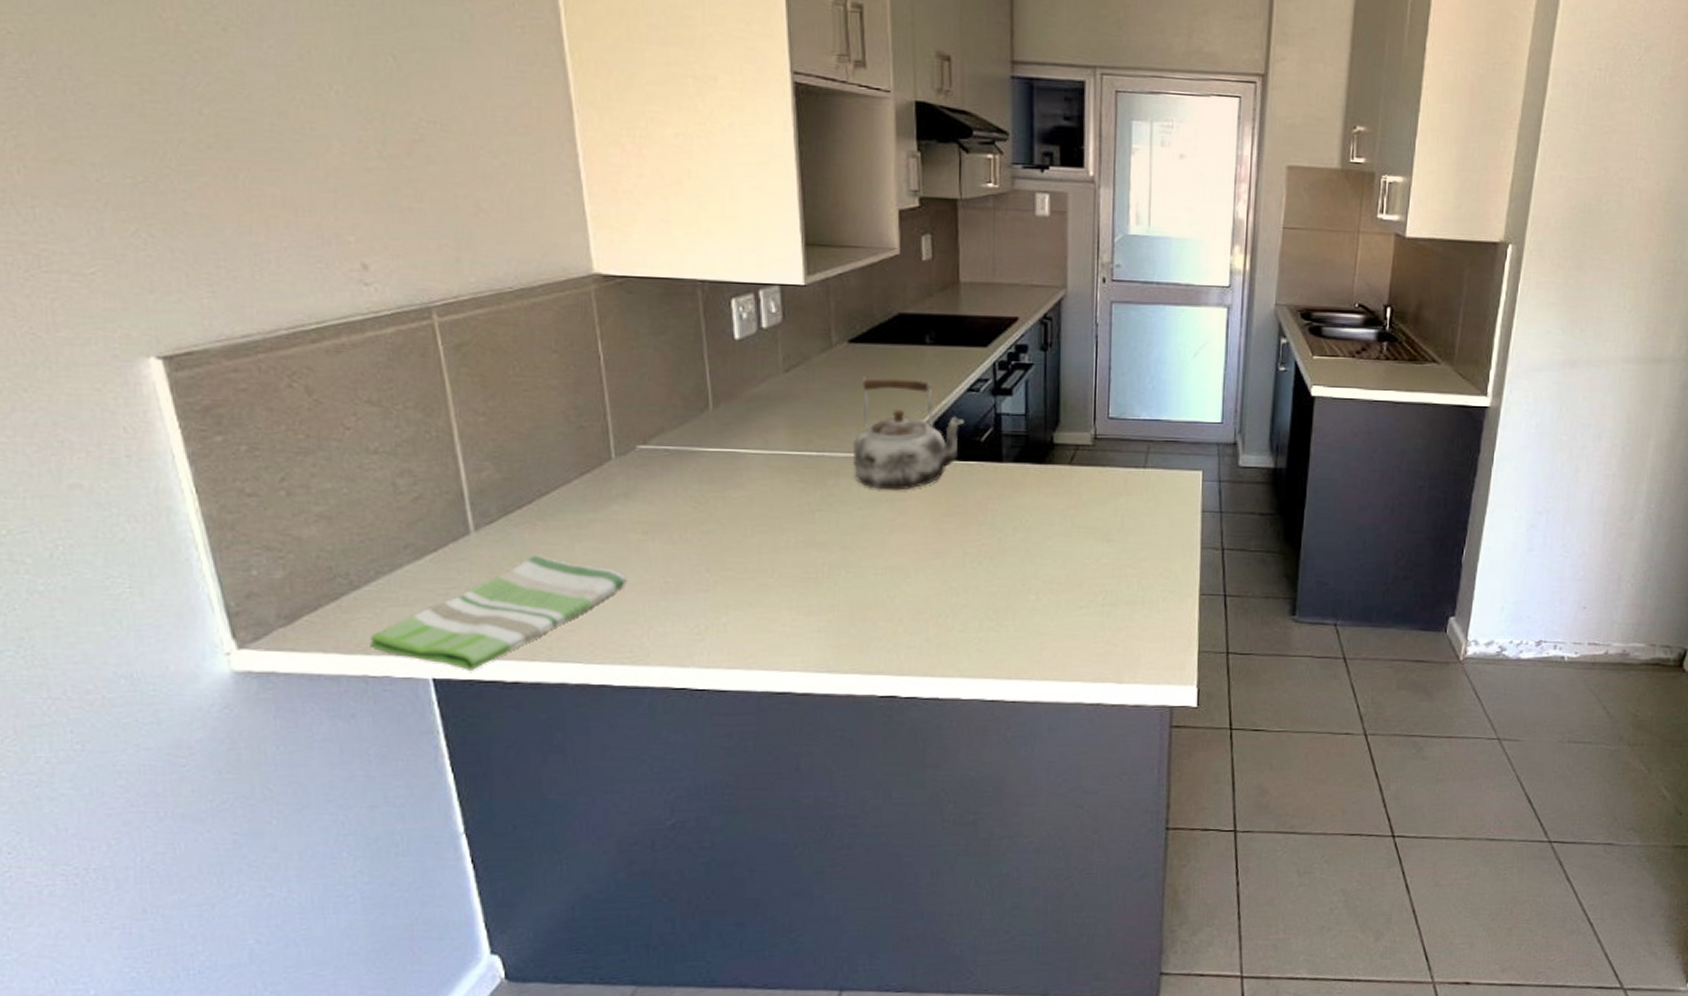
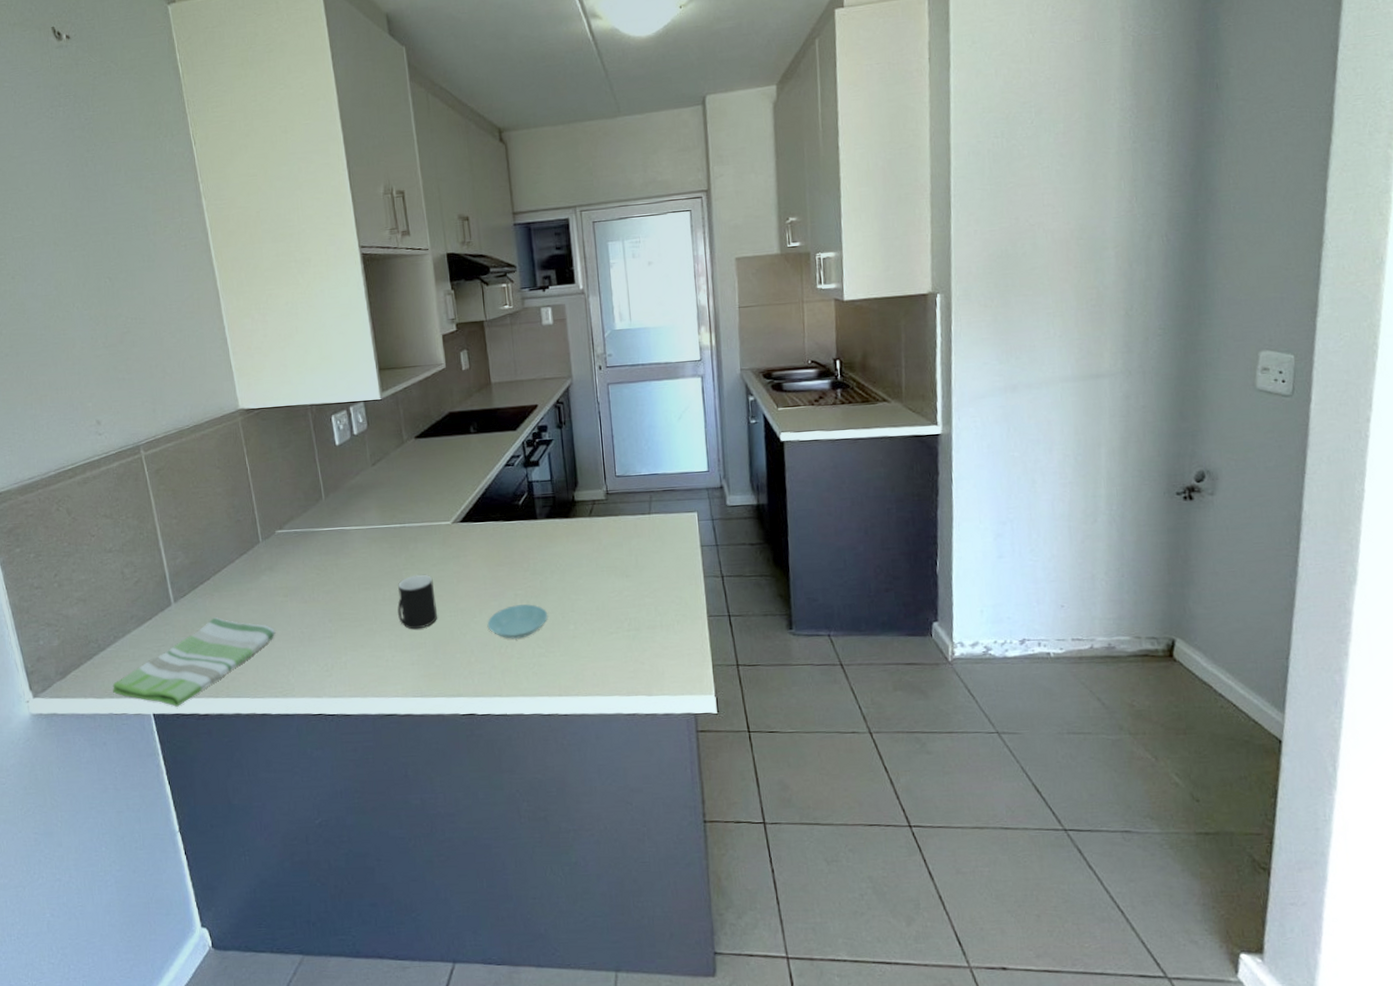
cup: none [804,519,858,588] -> present [397,574,437,630]
kettle: present [852,376,964,491] -> none [424,461,505,549]
saucer: none [923,566,1004,607] -> present [487,604,548,639]

